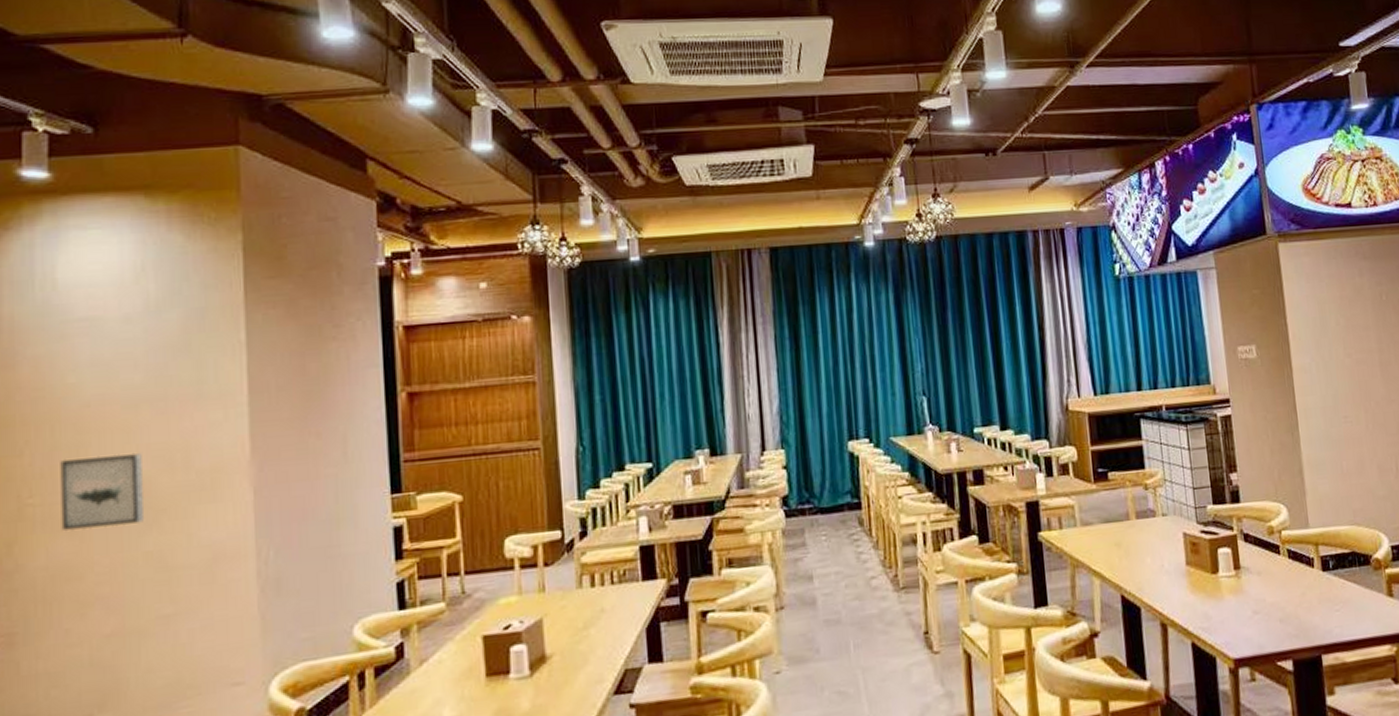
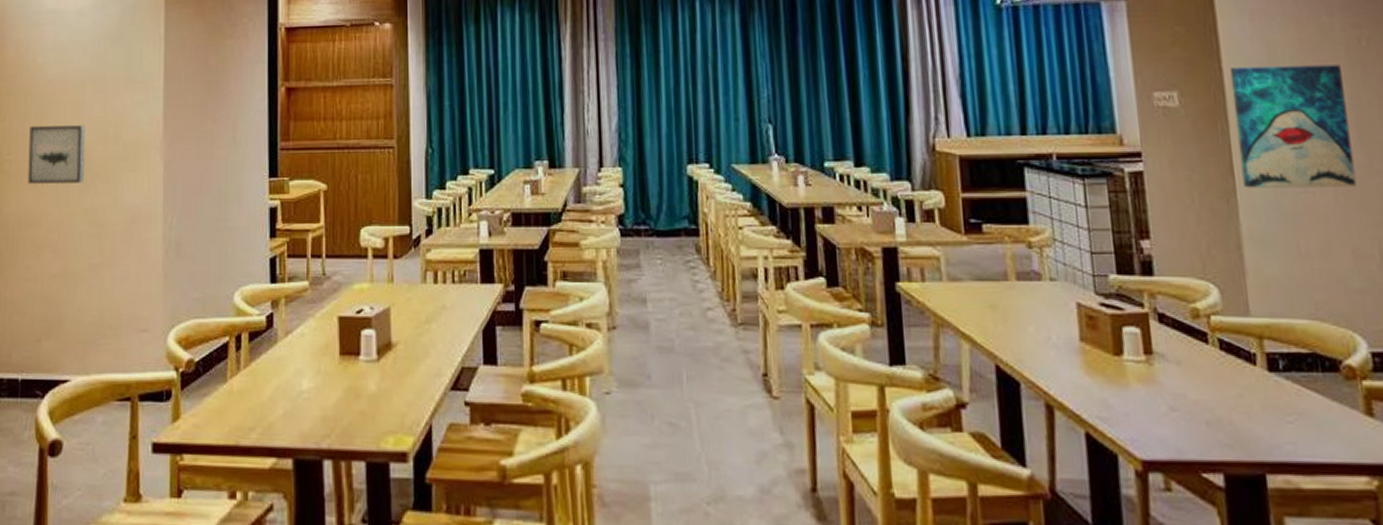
wall art: none [1292,316,1380,422] -> present [1229,65,1357,188]

